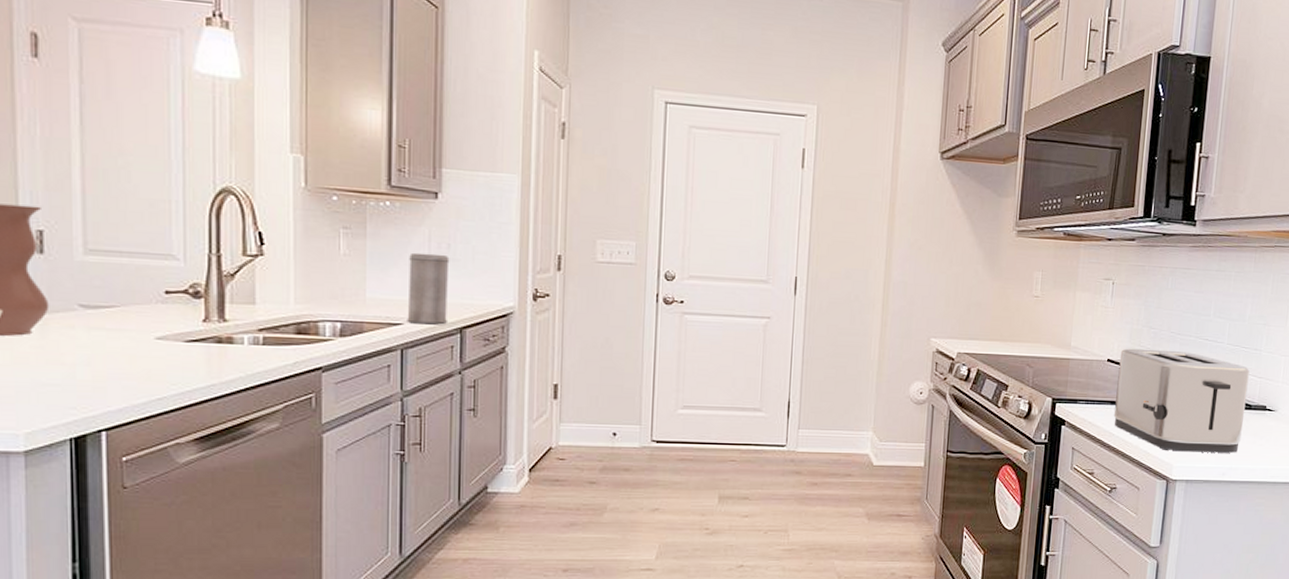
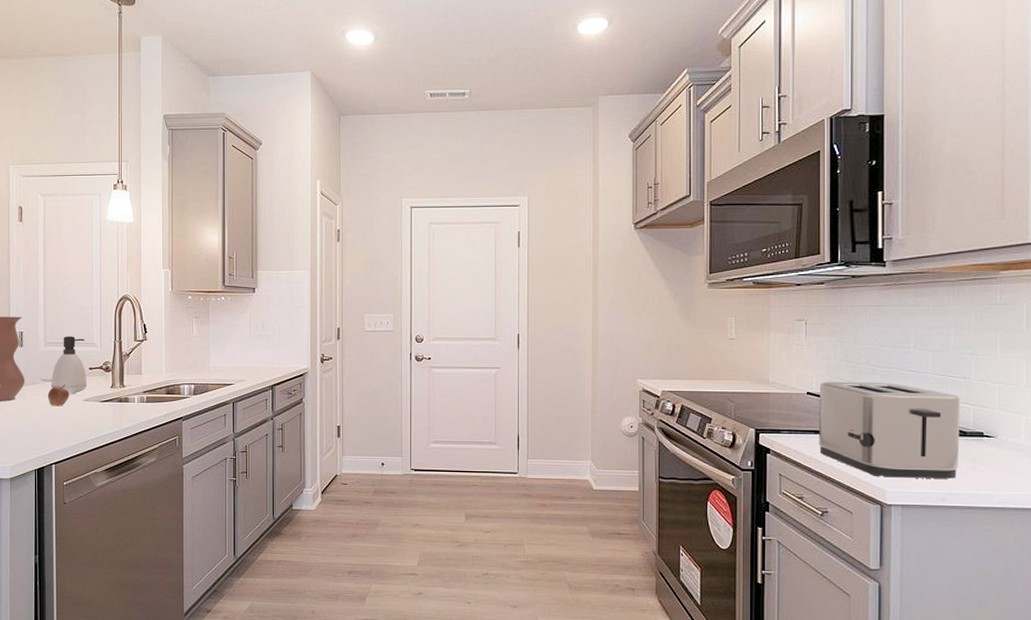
fruit: none [90,314,130,346] -> present [47,384,69,406]
soap dispenser: none [96,241,162,329] -> present [50,336,87,394]
canister: present [407,252,450,325] -> none [236,332,264,384]

